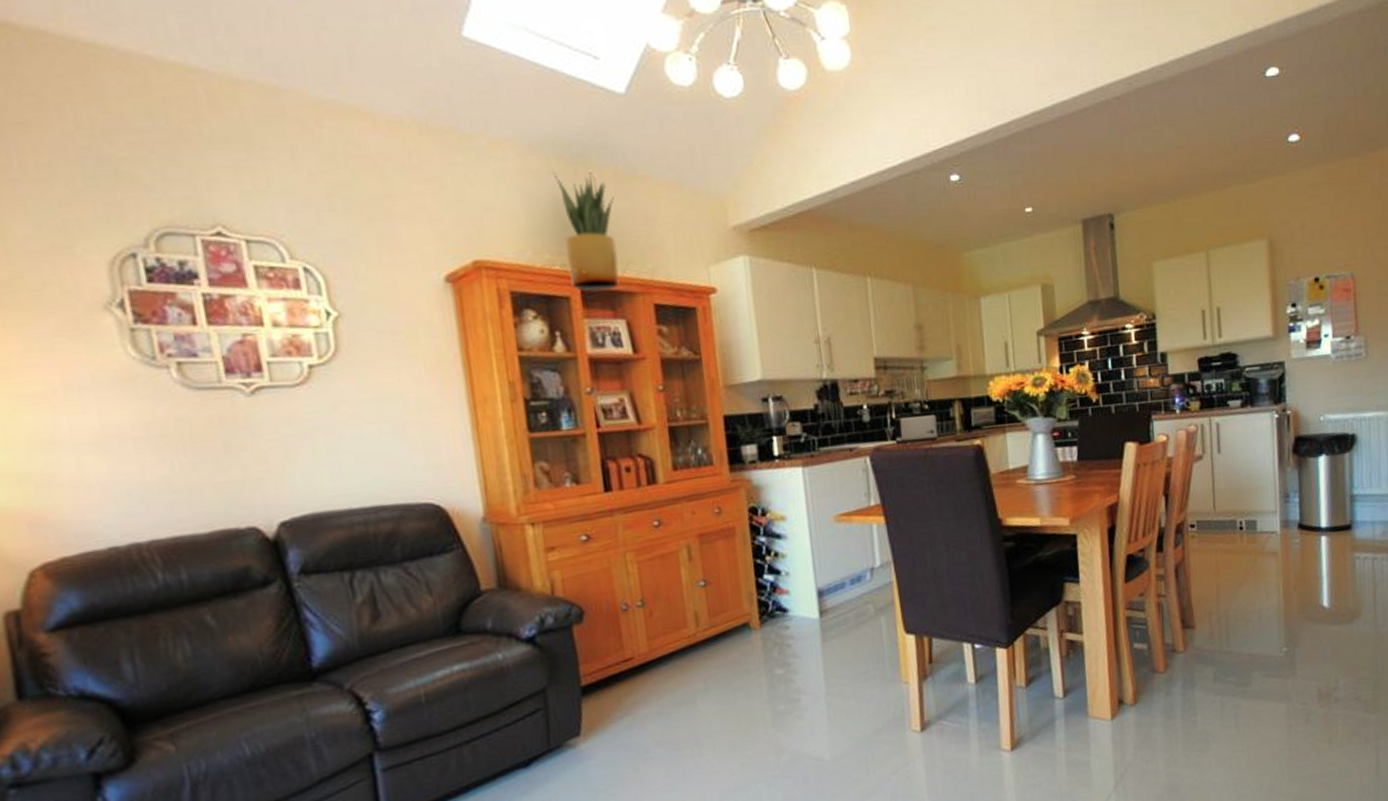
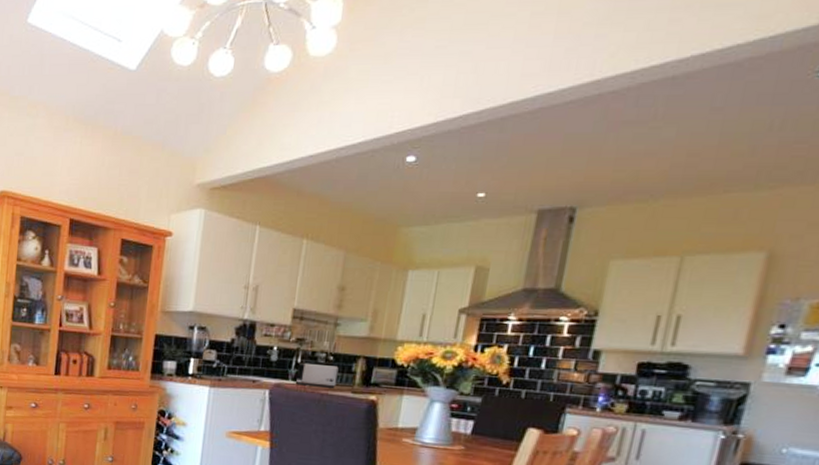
planter: present [554,172,619,292] -> none [64,130,110,224]

